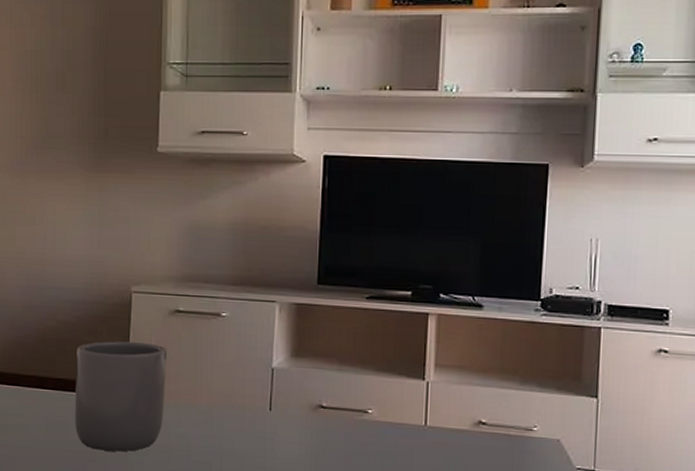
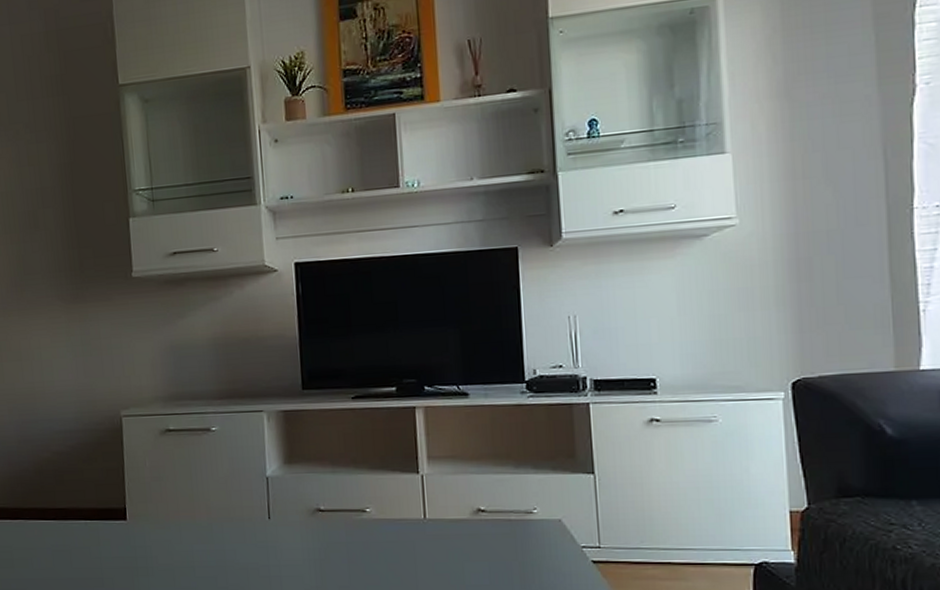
mug: present [74,341,168,452] -> none [74,465,166,575]

